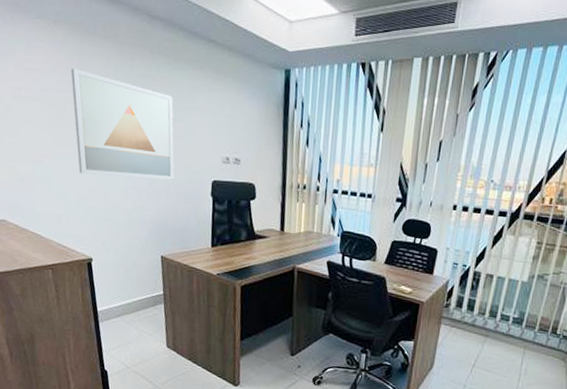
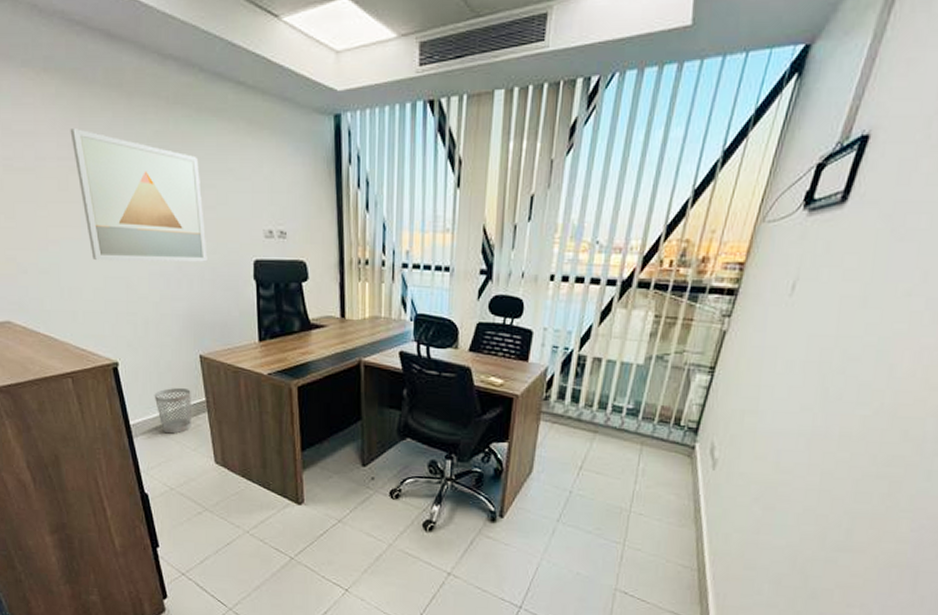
wastebasket: none [120,281,151,321] -> present [154,387,191,434]

